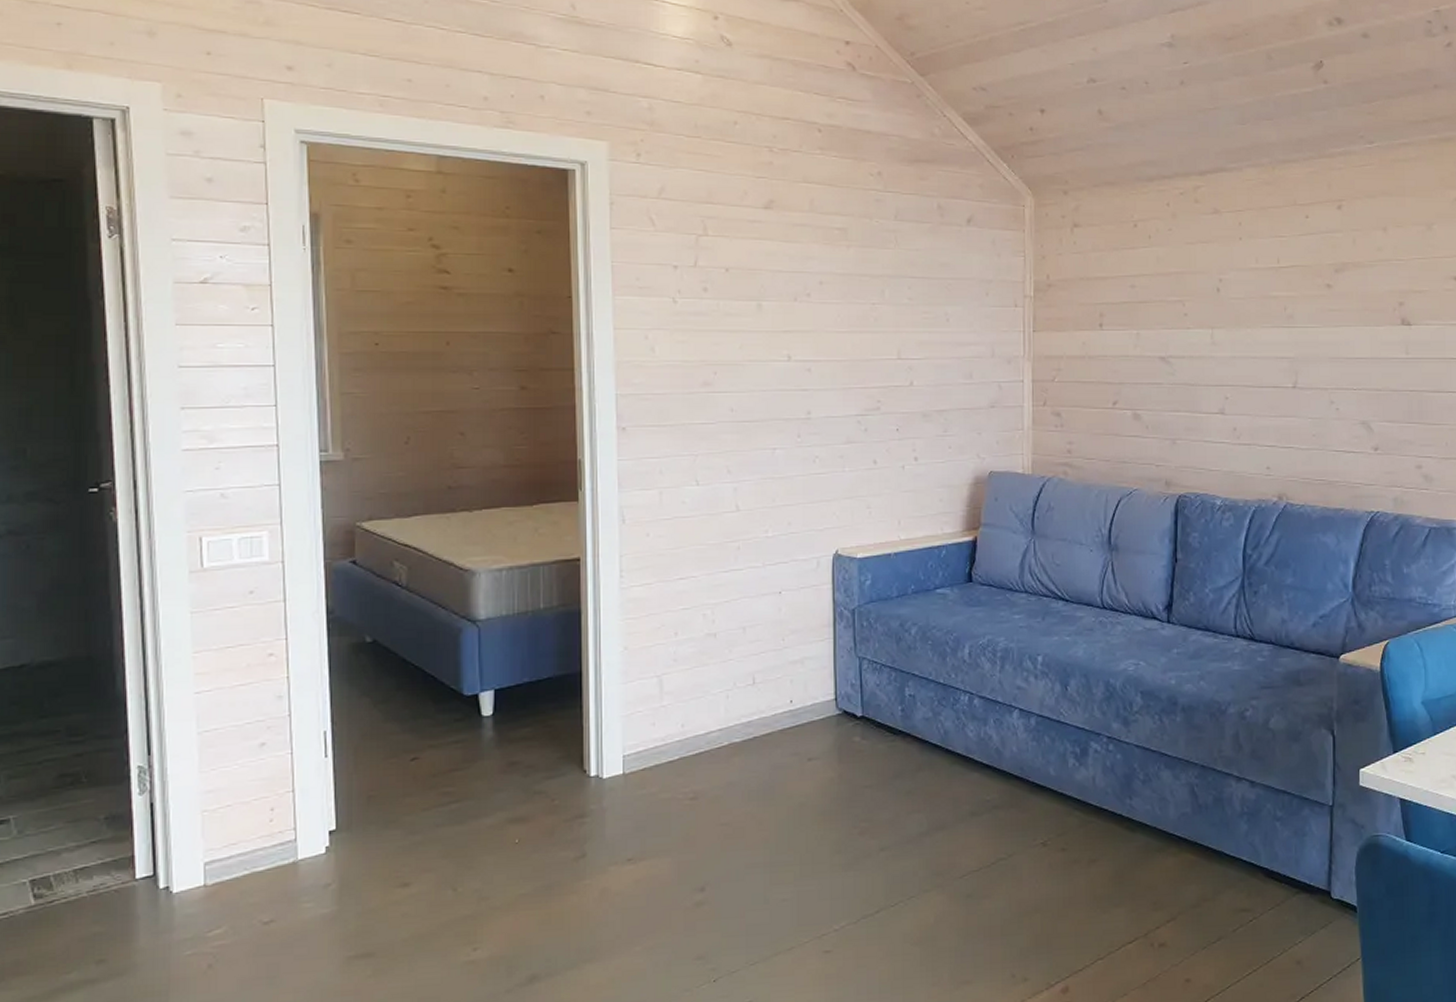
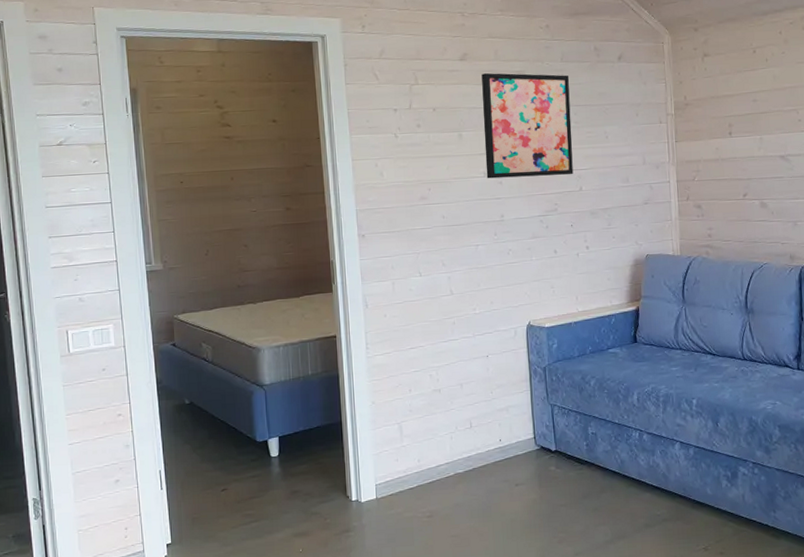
wall art: none [790,228,904,364] -> present [481,73,573,179]

